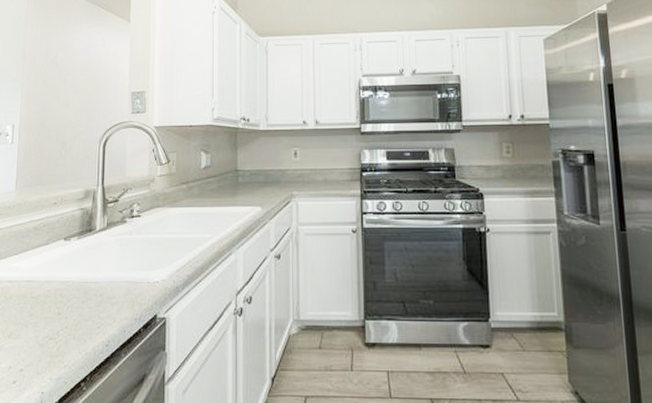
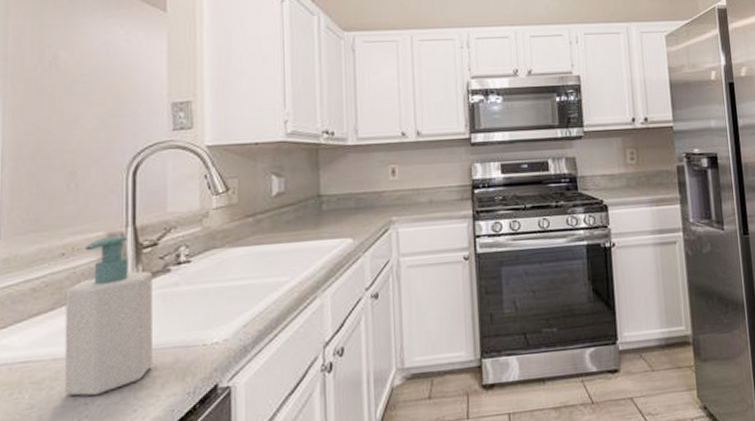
soap bottle: none [52,192,114,313] -> present [64,235,152,396]

